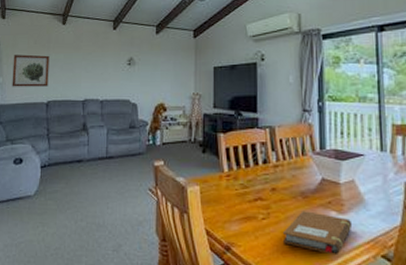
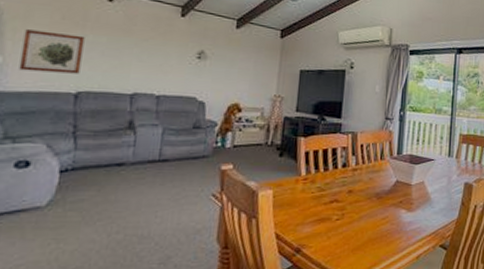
notebook: present [282,211,353,256] -> none [354,210,419,249]

